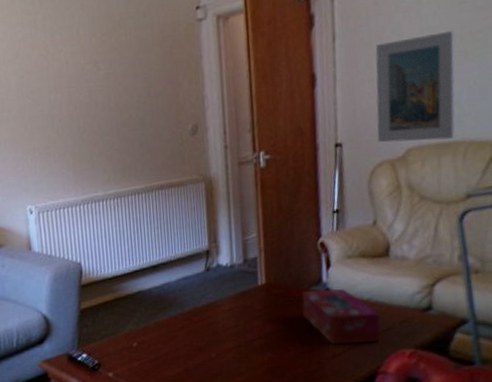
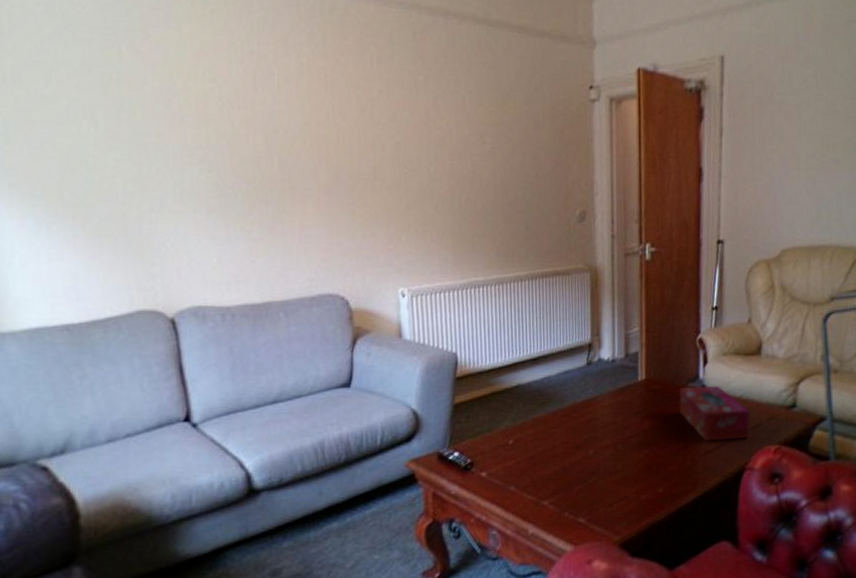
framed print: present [375,30,456,143] -> none [756,137,828,243]

